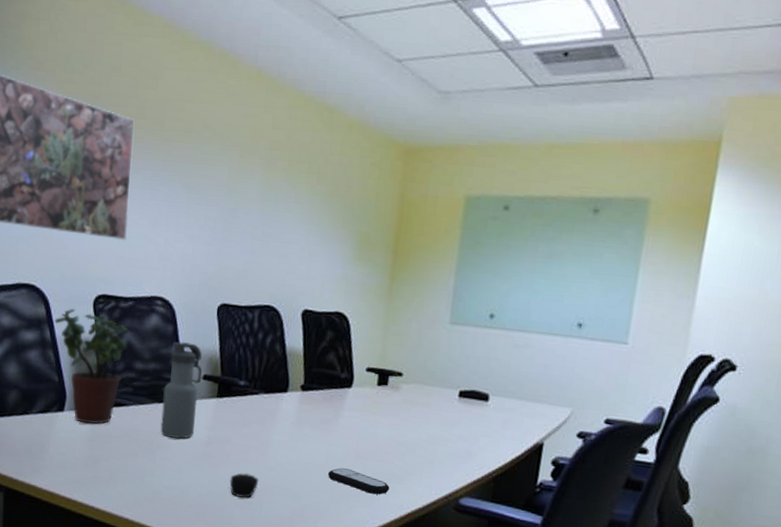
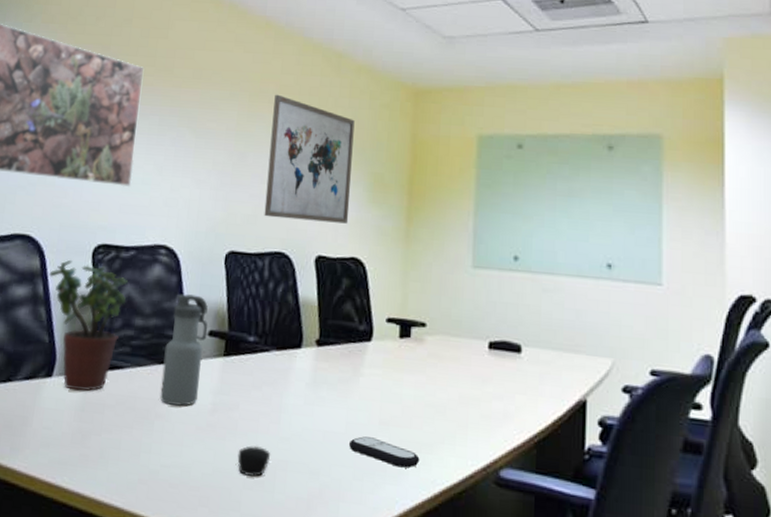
wall art: none [254,150,344,280] -> present [264,94,355,224]

